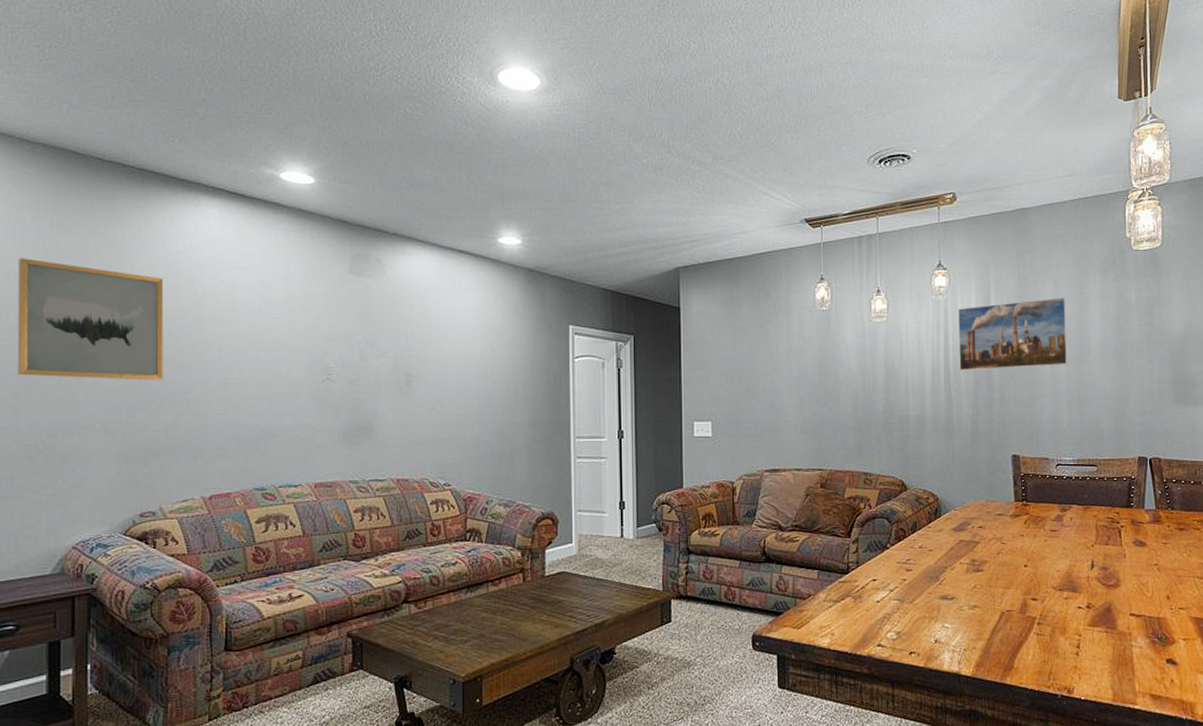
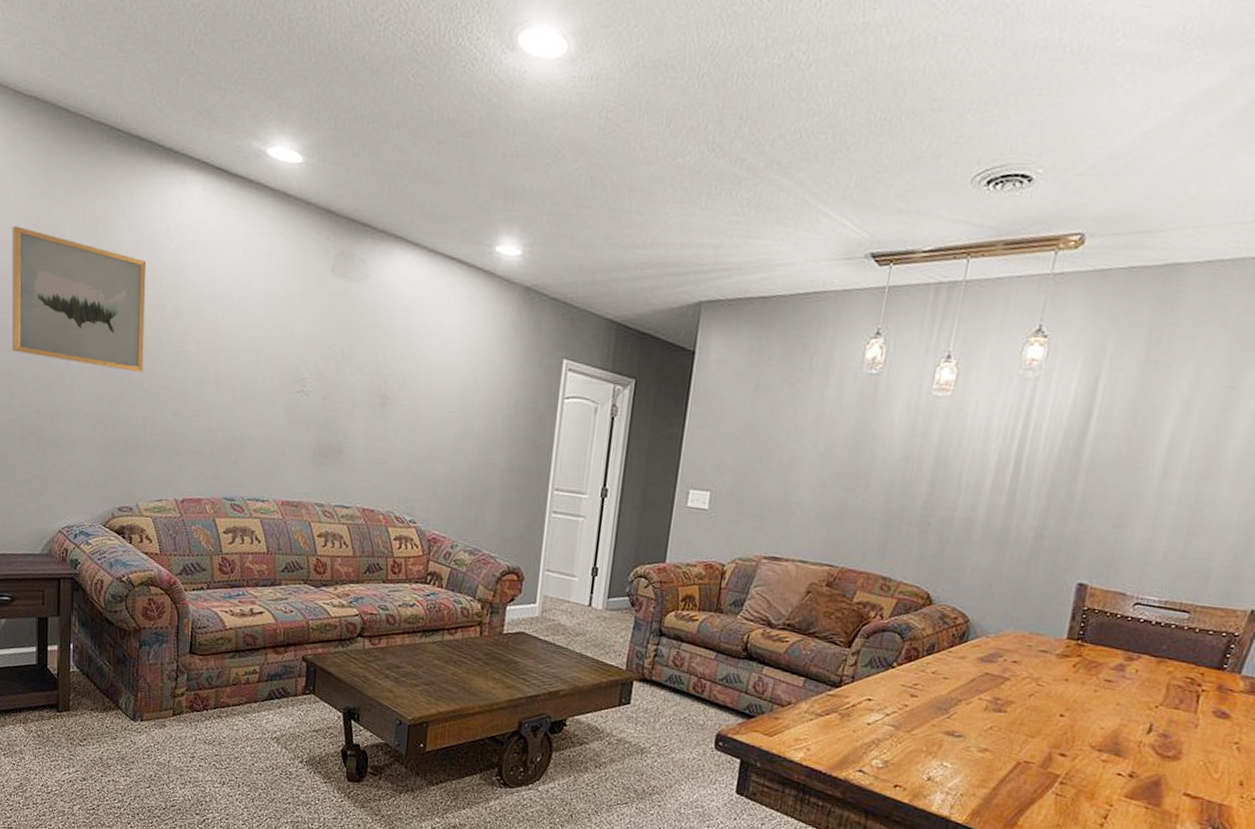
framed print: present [957,297,1068,371] -> none [1034,389,1206,481]

